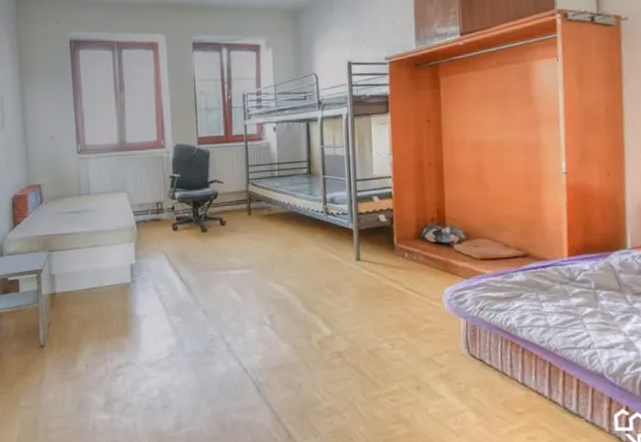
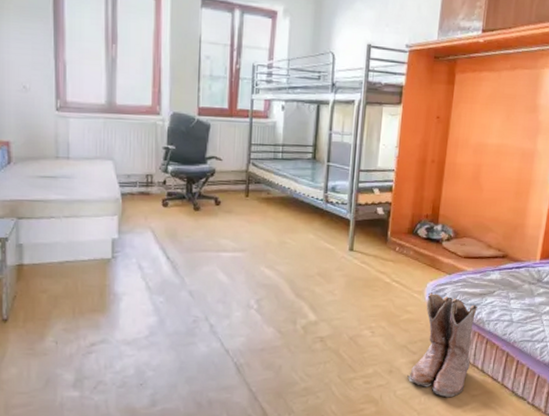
boots: none [438,299,508,416] -> present [407,292,479,398]

